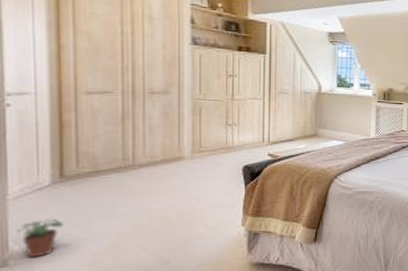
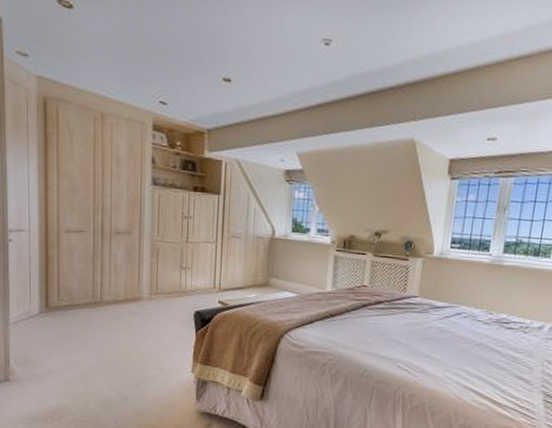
potted plant: present [18,219,64,258] -> none [16,344,48,377]

